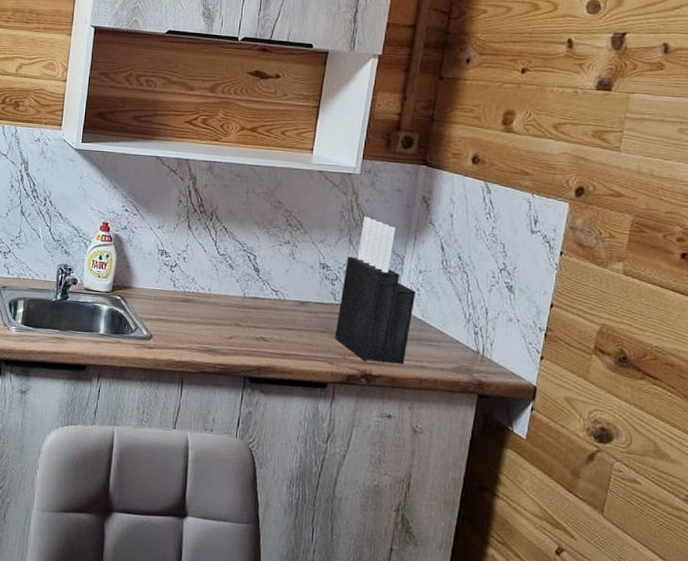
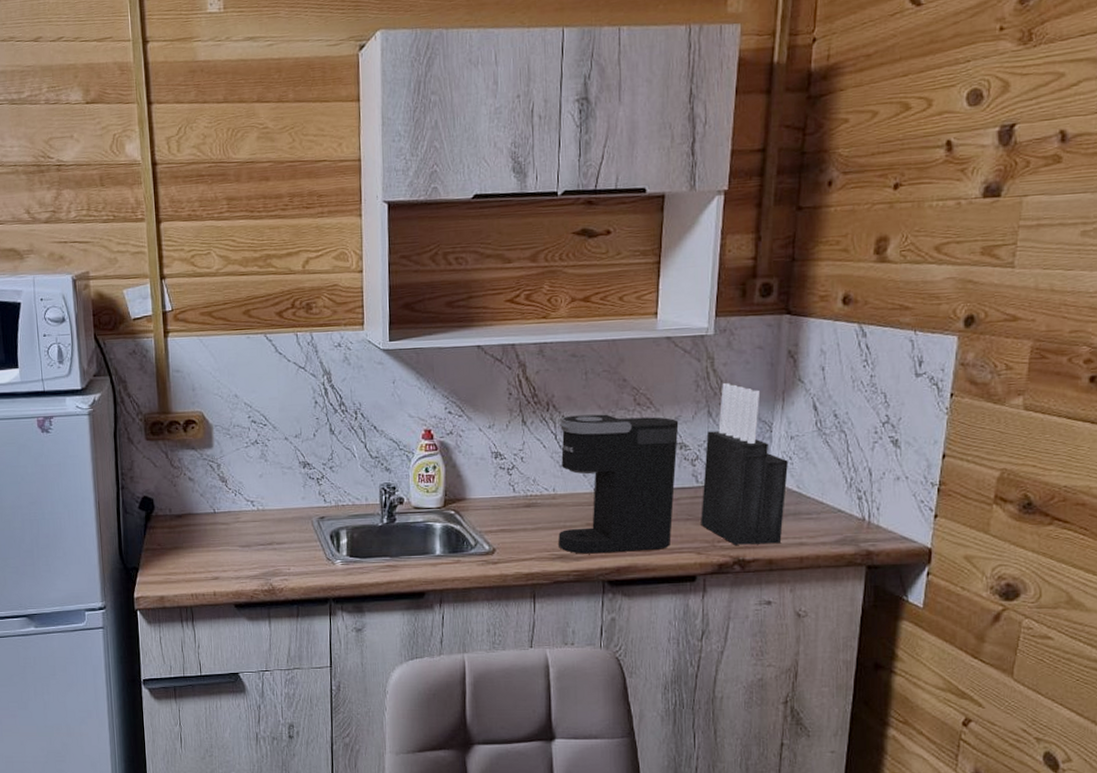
coffee maker: none [208,227,323,356] -> present [558,414,679,554]

